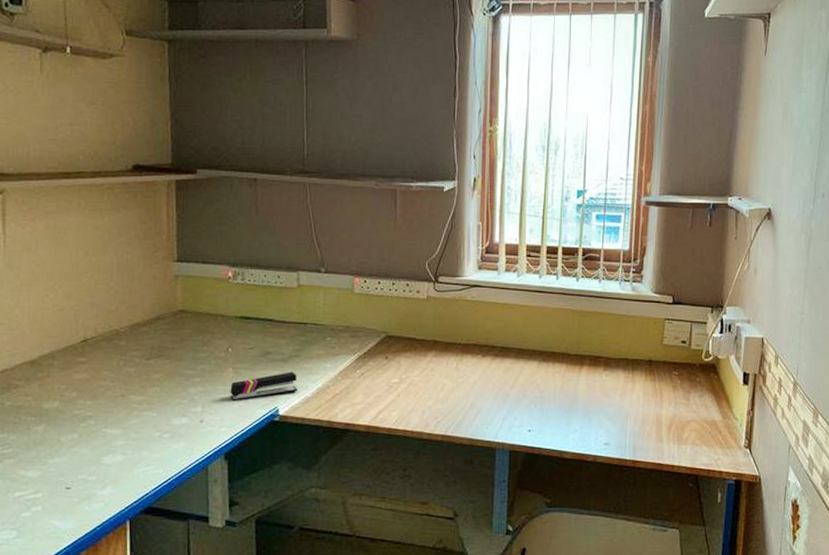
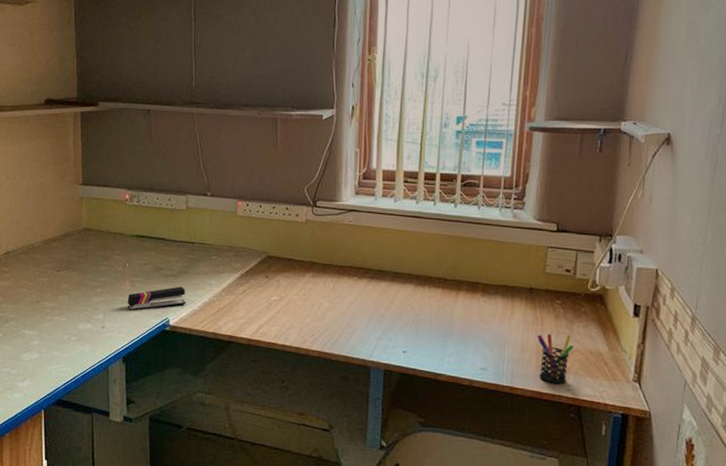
pen holder: none [656,405,690,454] -> present [536,334,574,384]

